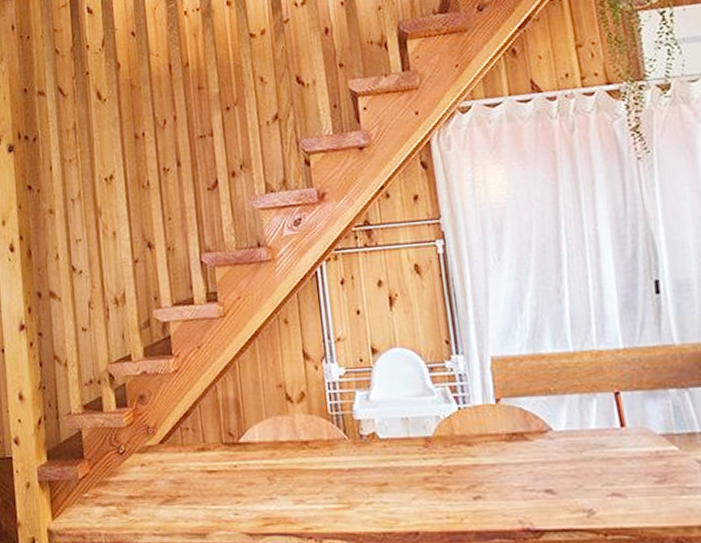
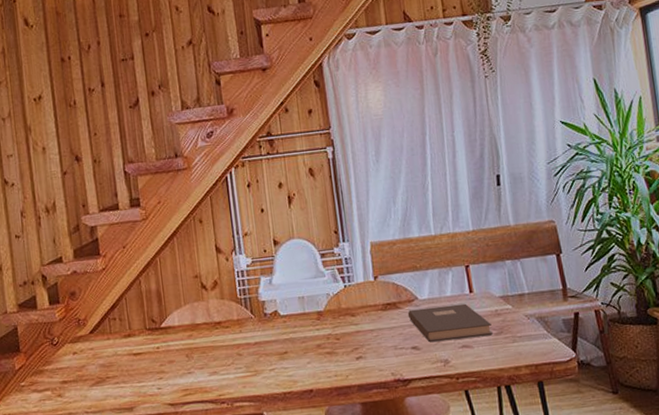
book: none [539,440,653,485] -> present [407,303,493,342]

